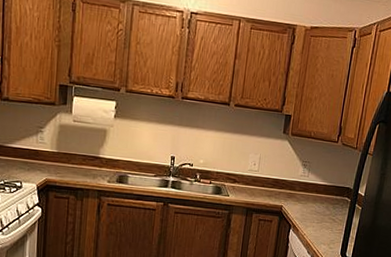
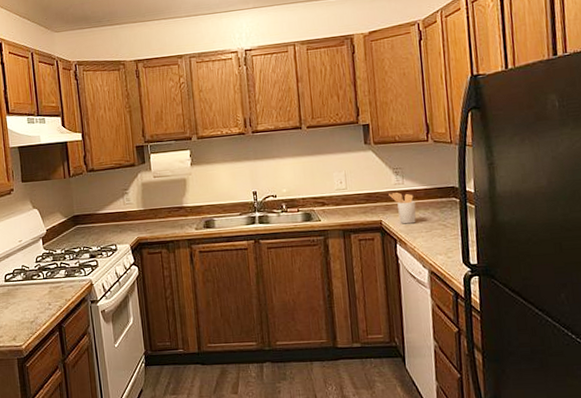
utensil holder: none [293,183,315,214] -> present [389,192,416,224]

